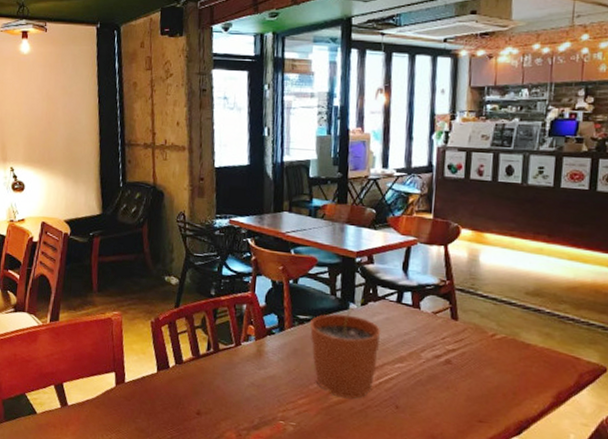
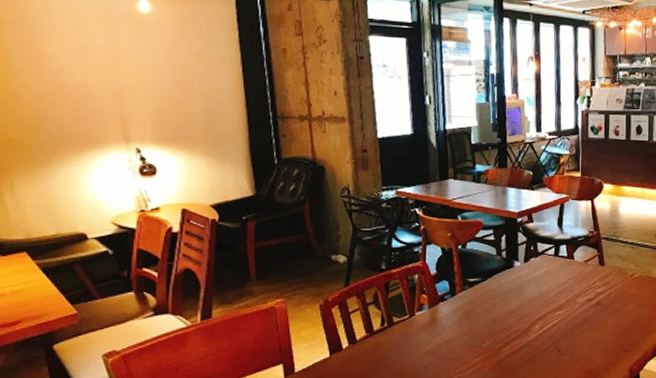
plant pot: present [309,298,381,399] -> none [479,256,543,351]

